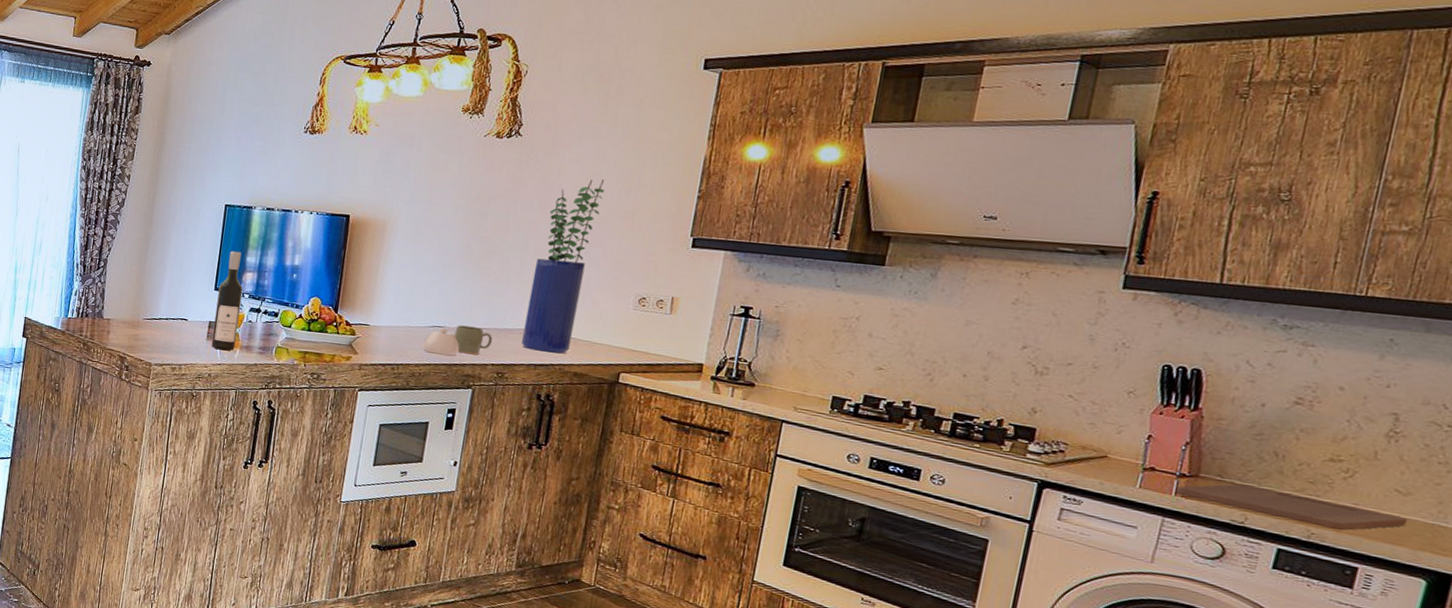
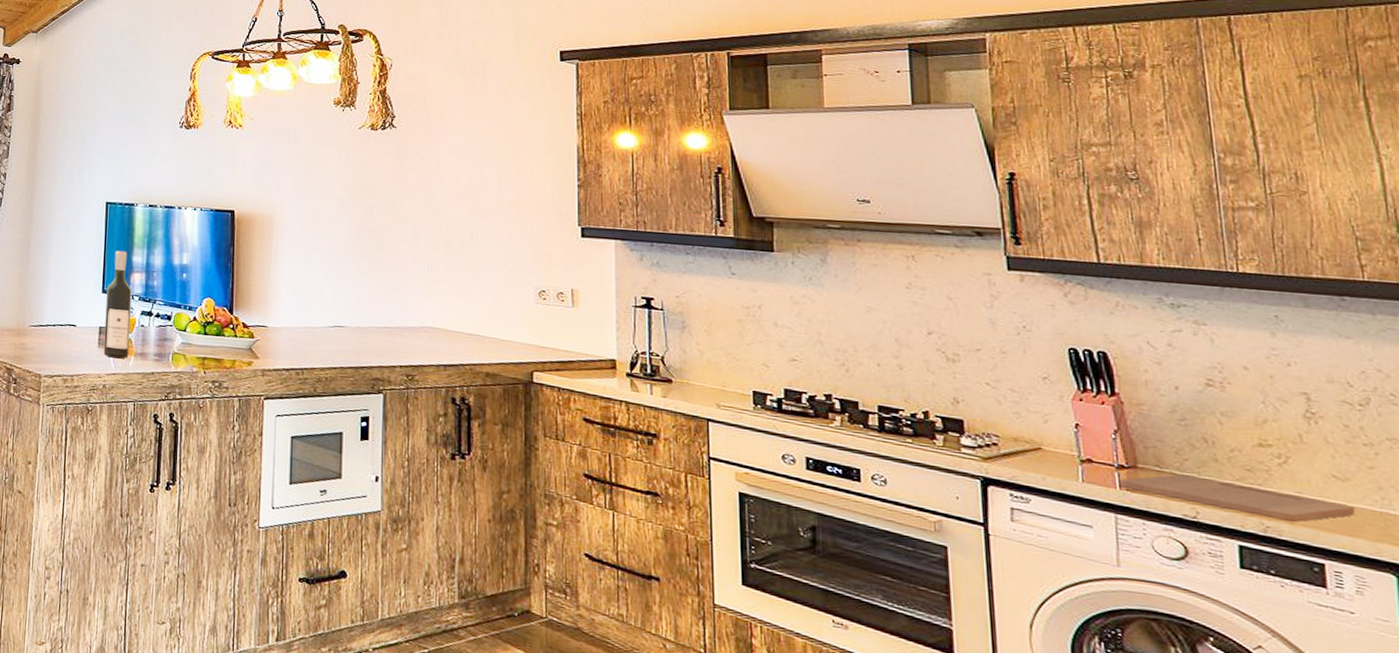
sugar bowl: present [421,327,460,356] -> none [324,327,365,359]
mug: present [454,325,492,355] -> none [357,324,396,357]
vase: present [521,179,605,354] -> none [426,170,486,353]

